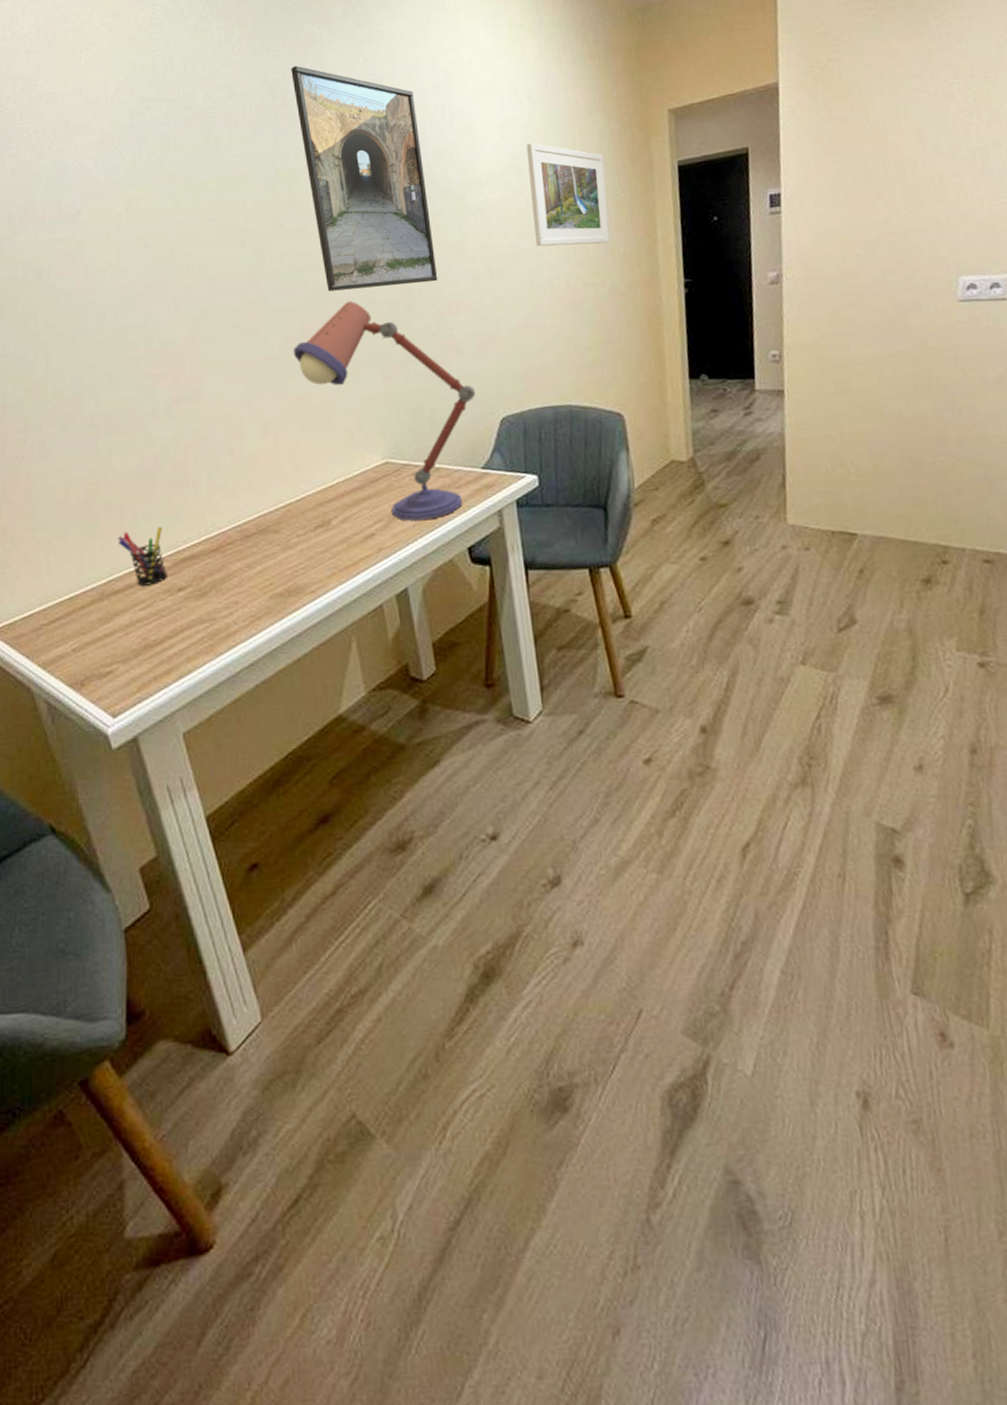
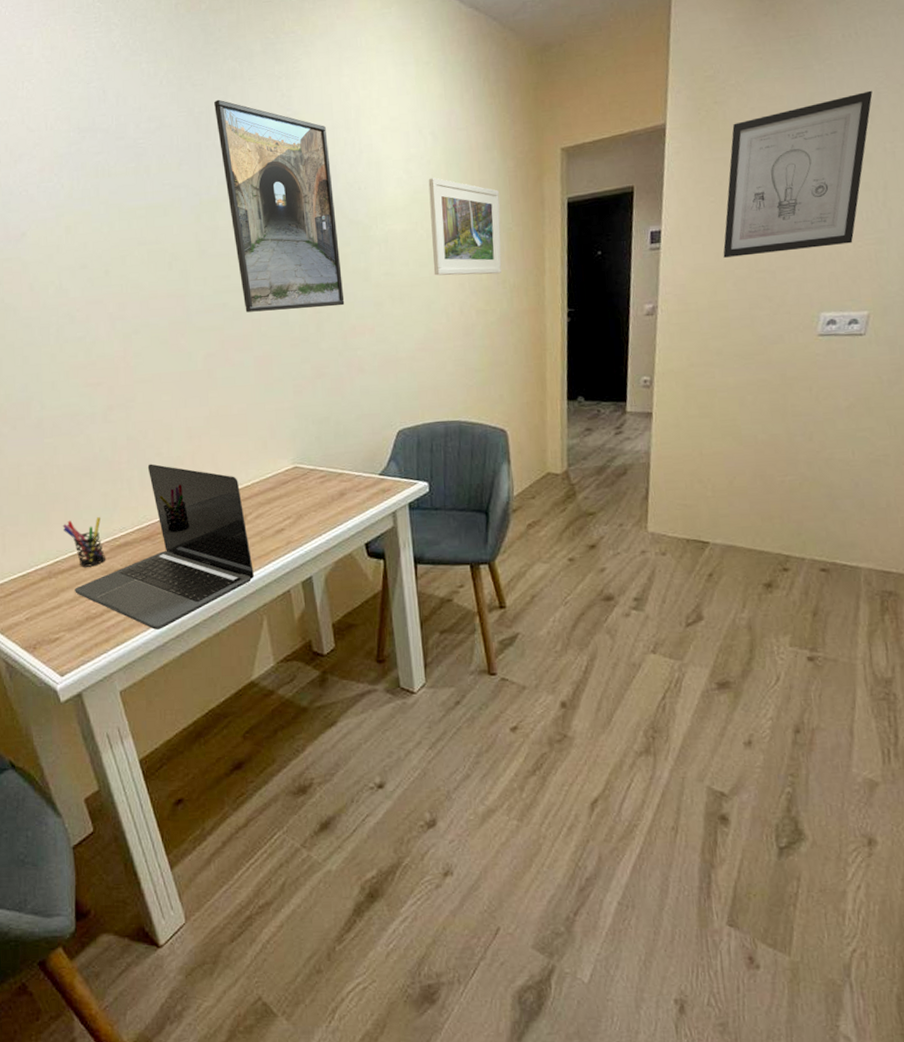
laptop: none [131,463,340,658] -> present [75,464,254,630]
desk lamp: present [292,301,476,521] -> none [214,321,376,519]
wall art: none [849,44,994,221] -> present [723,90,873,258]

